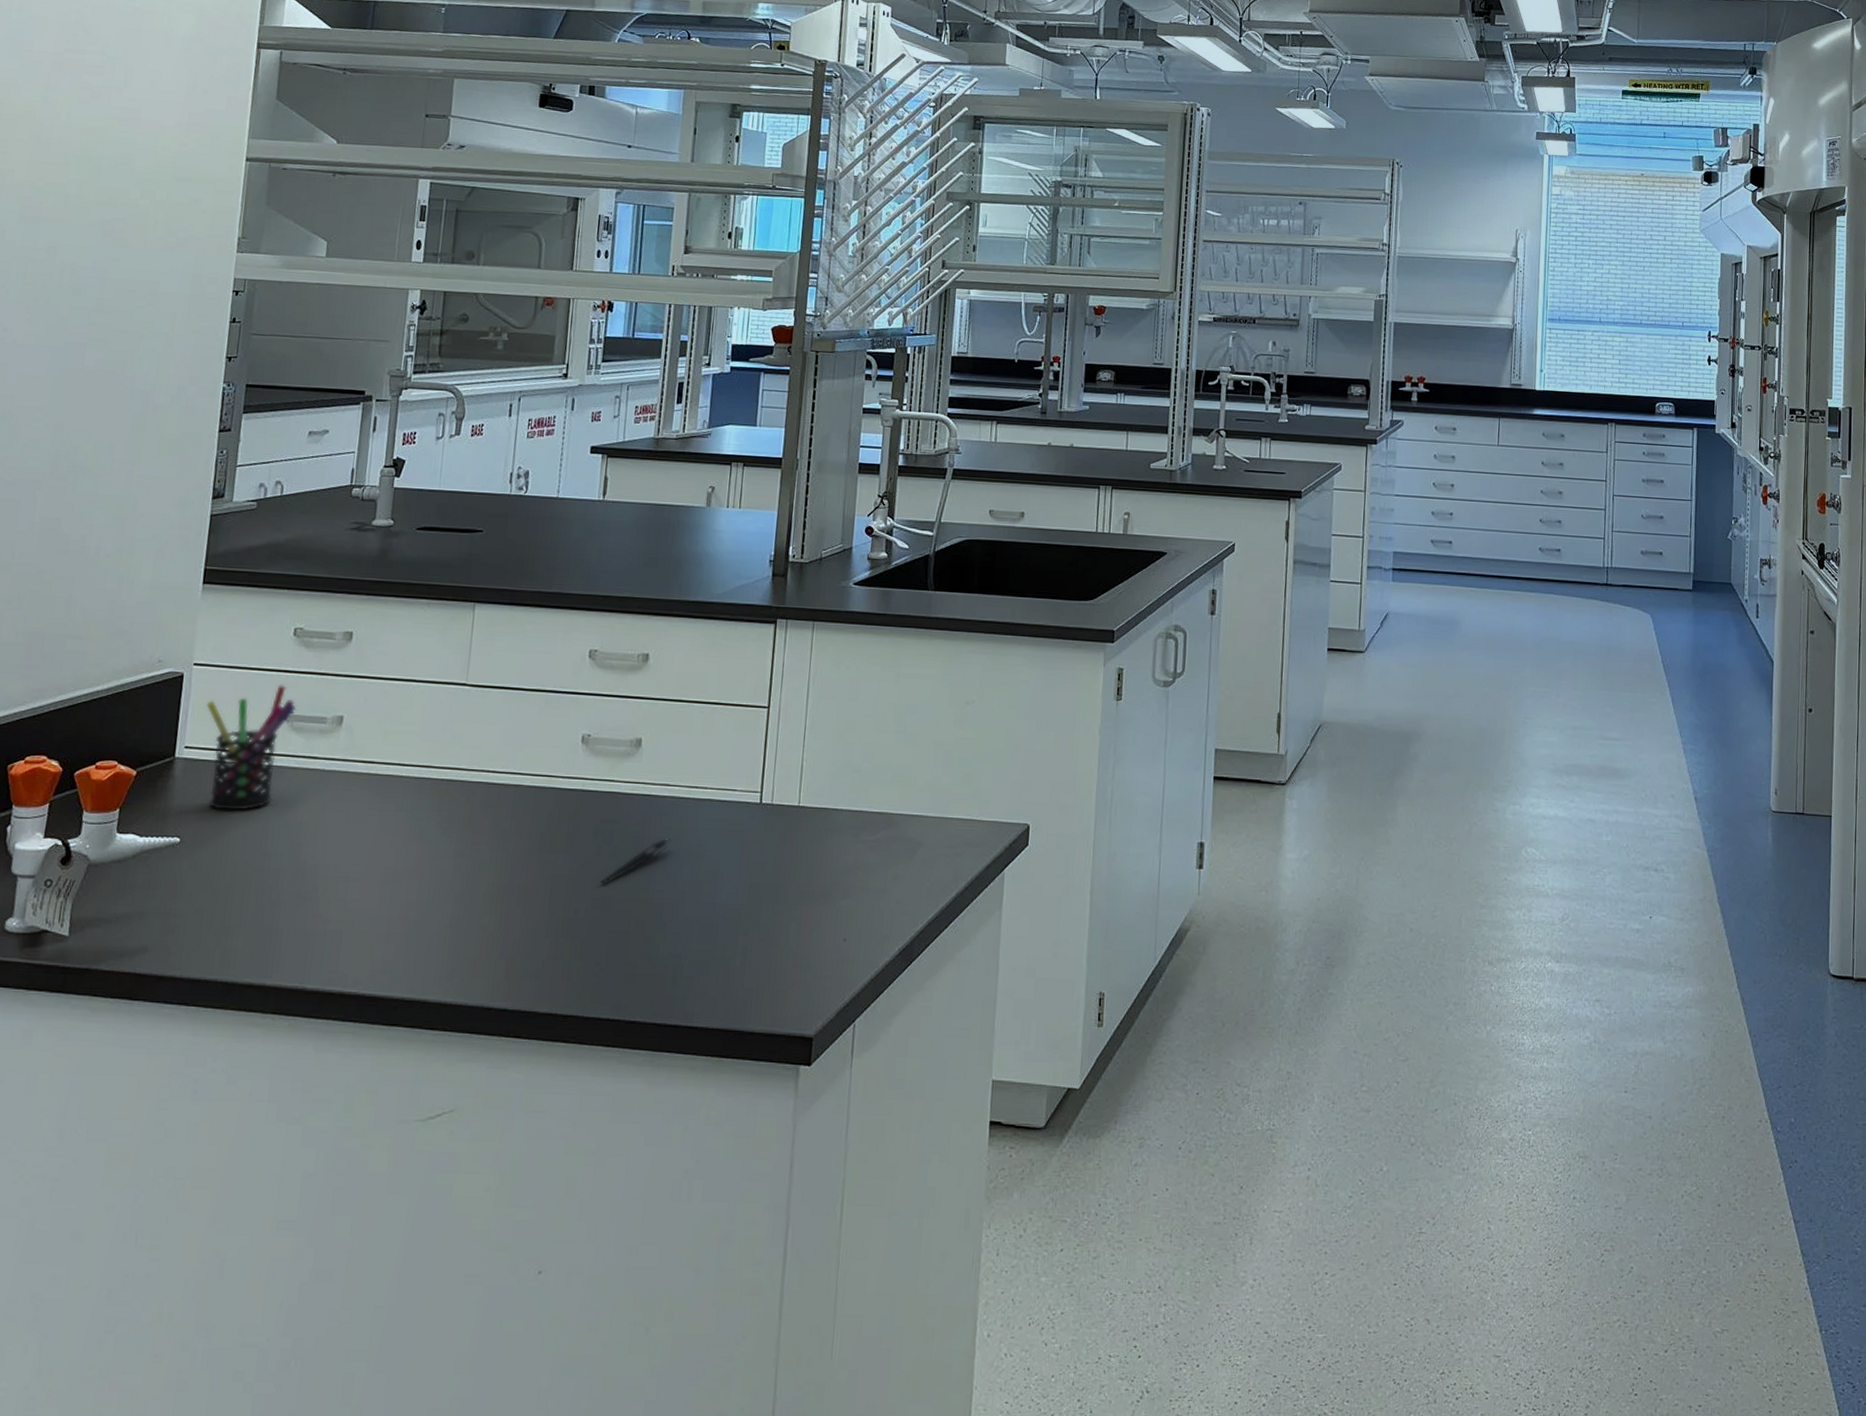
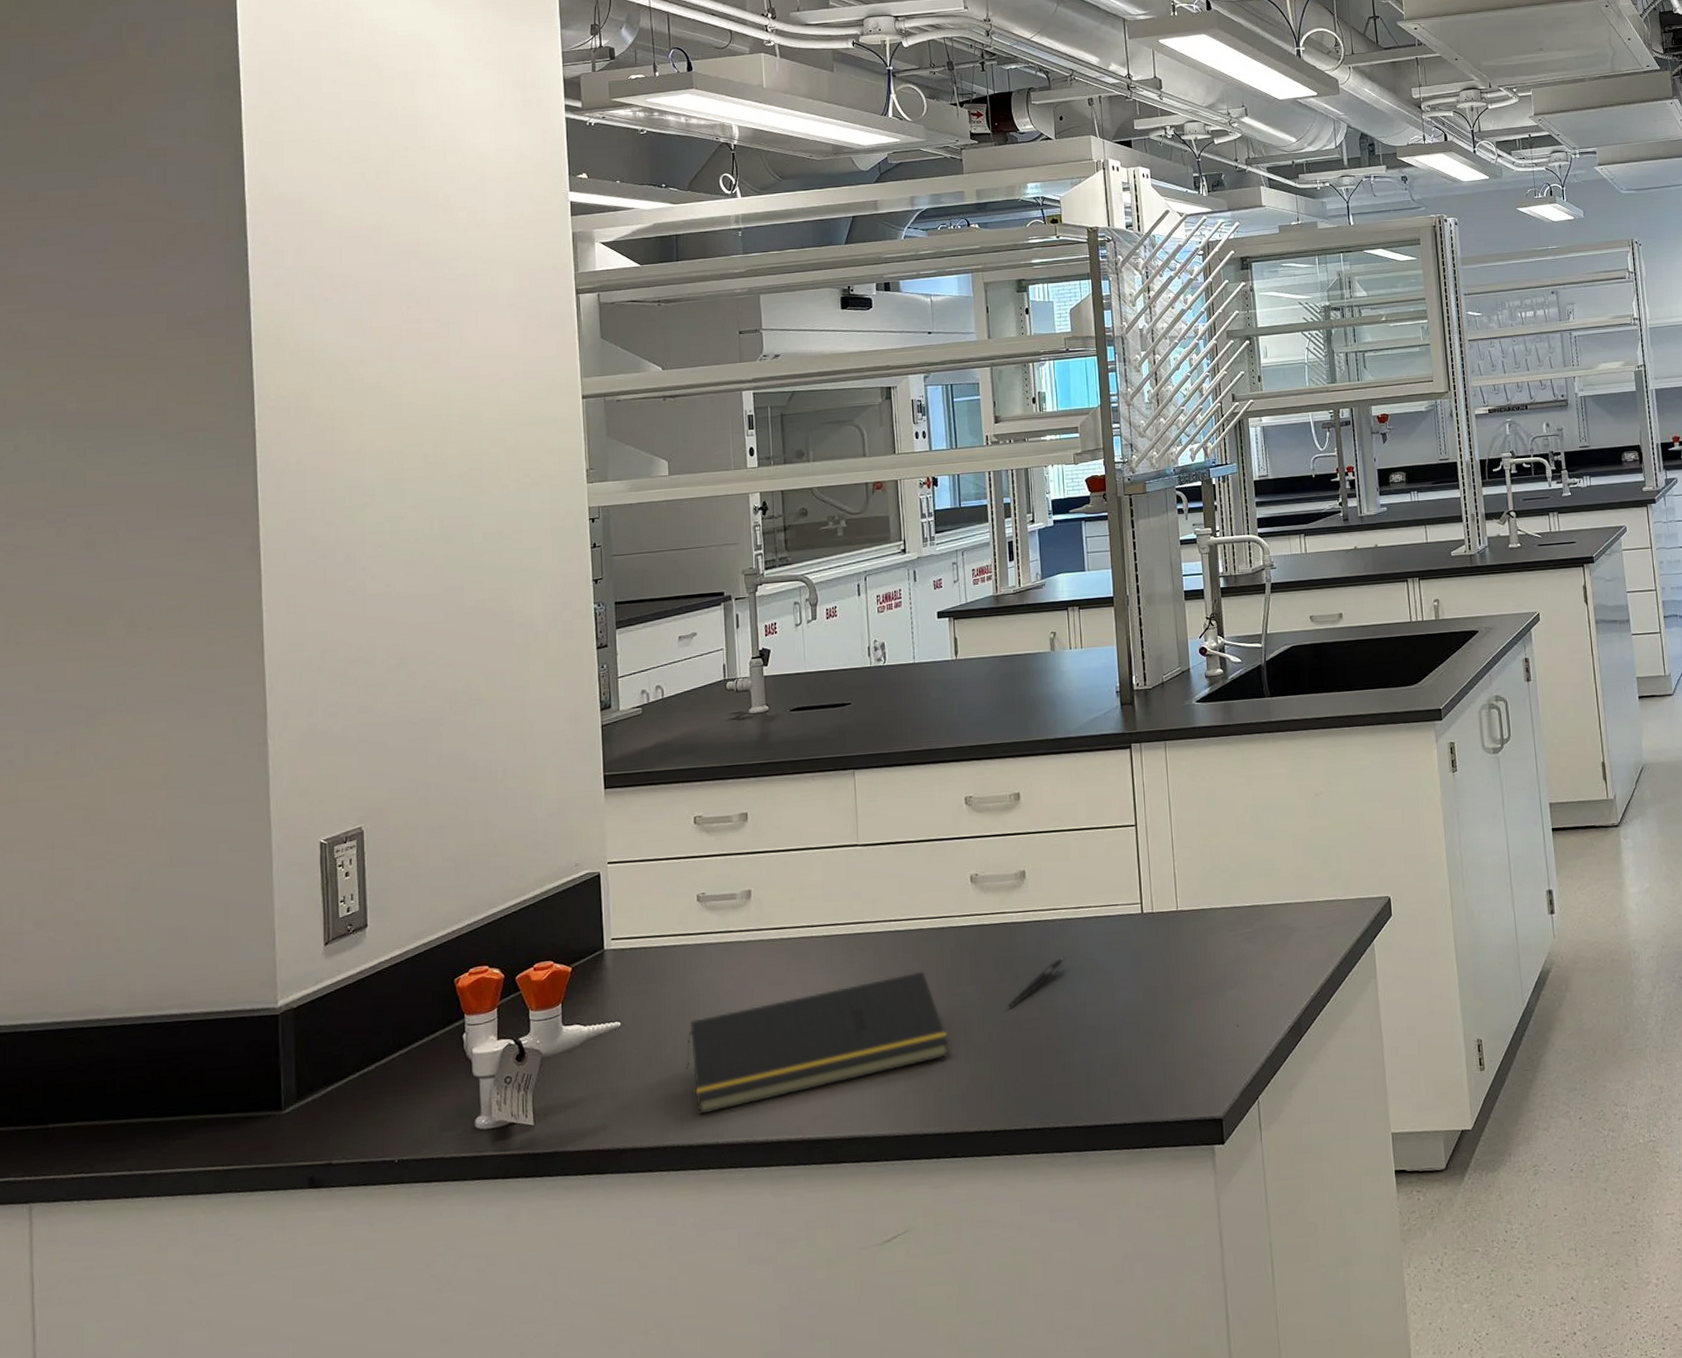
pen holder: present [205,685,297,811] -> none [624,870,708,992]
notepad: none [243,830,532,952] -> present [686,971,950,1115]

